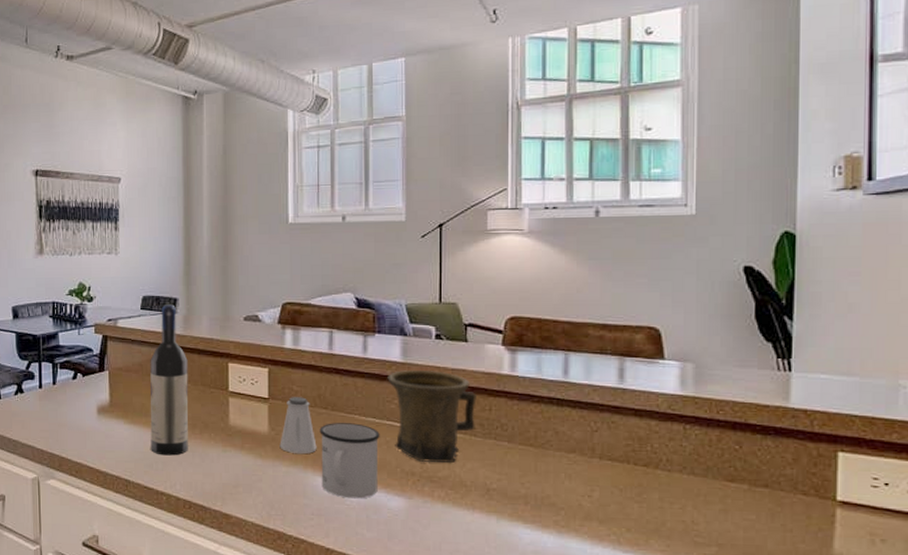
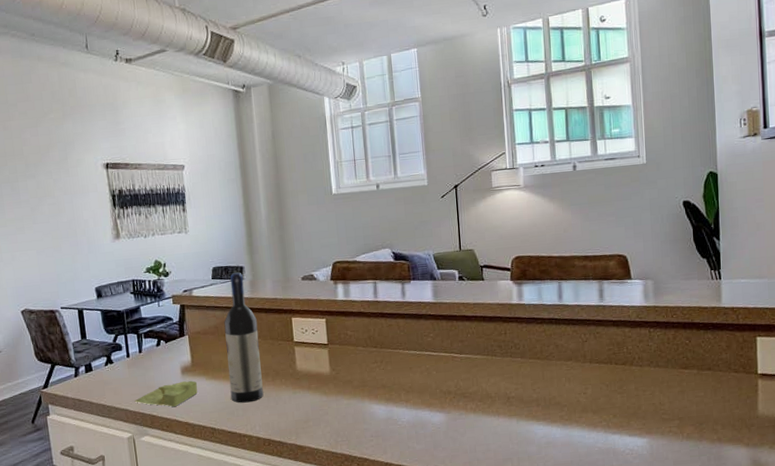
sponge: none [42,422,114,450] -> present [134,380,198,407]
saltshaker: present [280,397,317,454] -> none [340,340,371,388]
mug: present [319,423,380,499] -> none [372,356,423,420]
mug: present [387,369,477,464] -> none [423,306,495,382]

